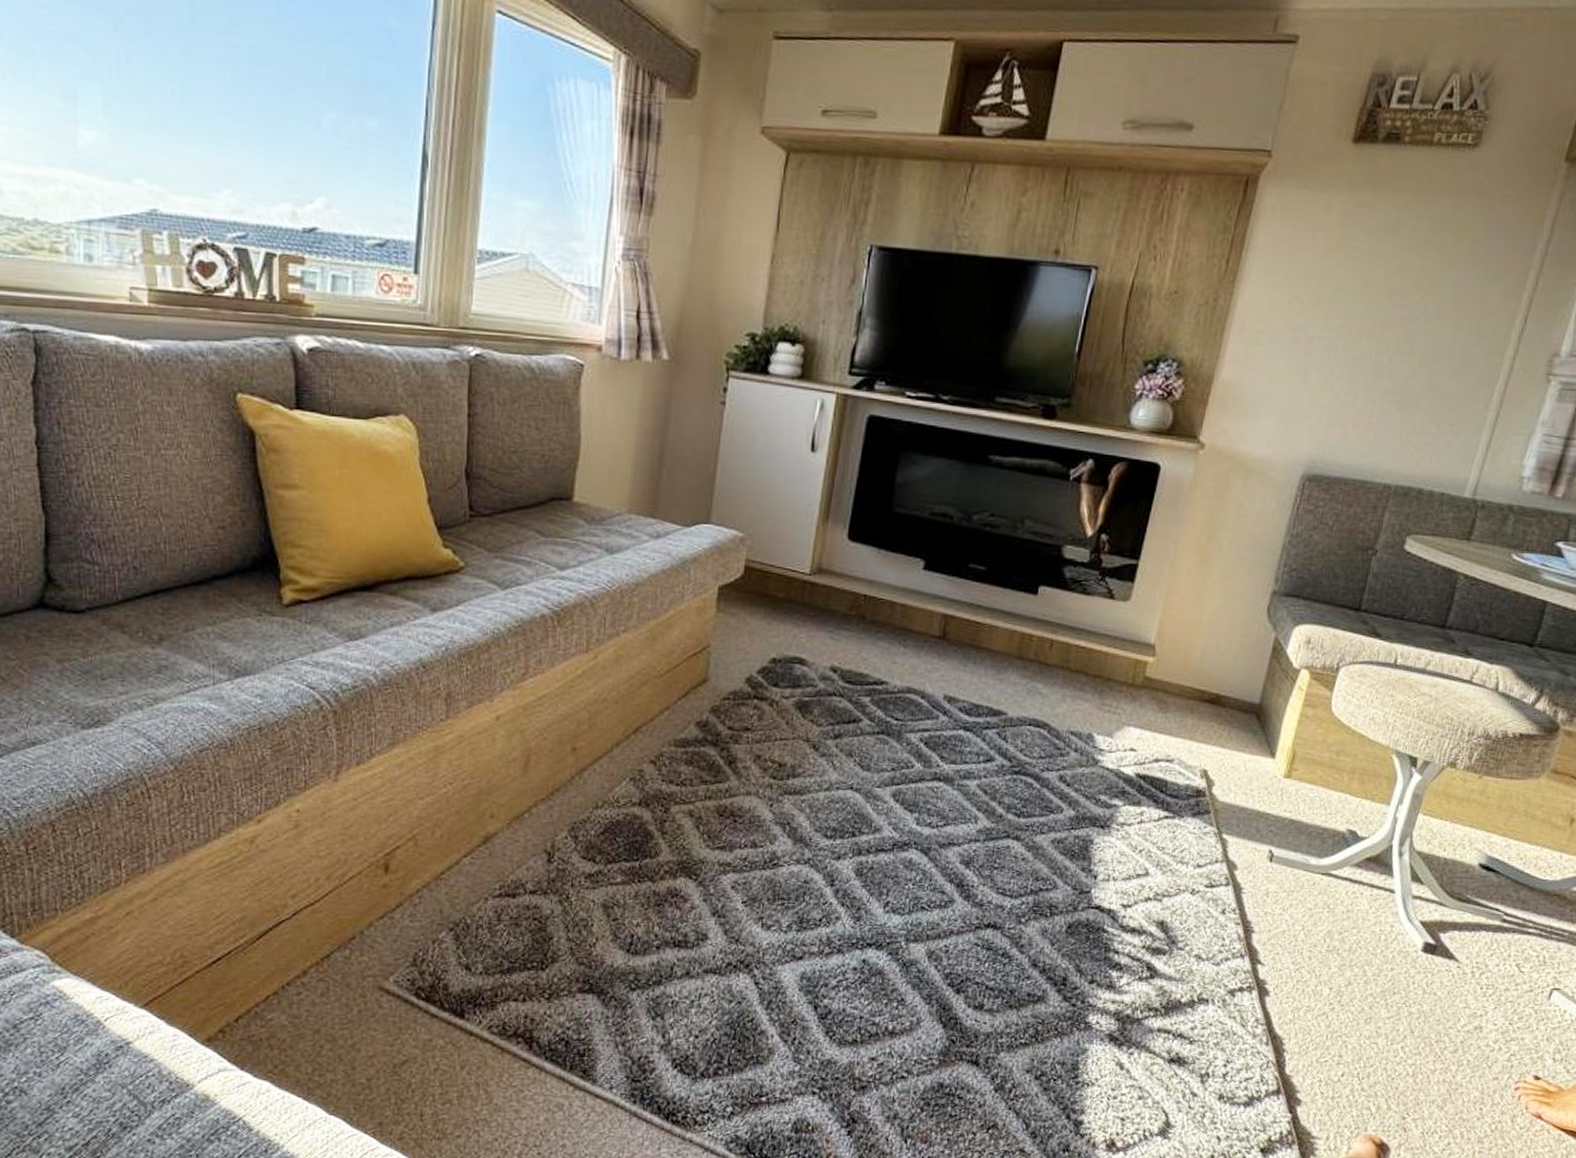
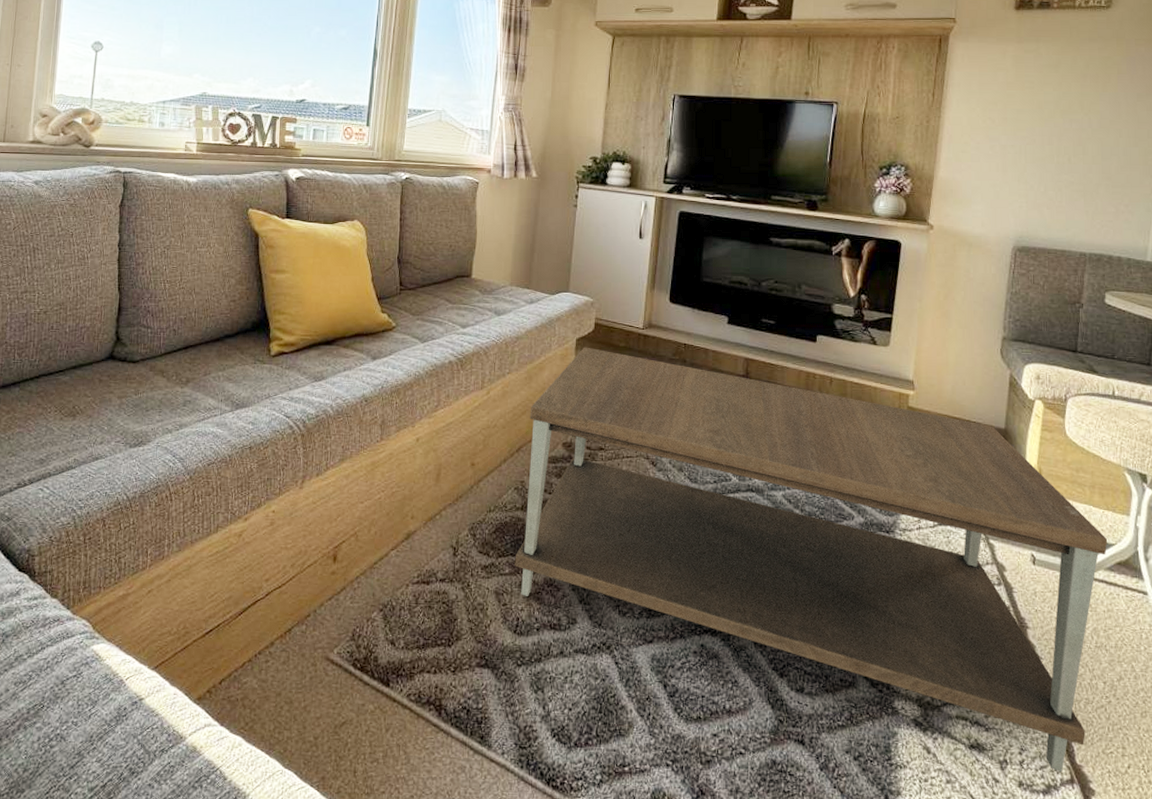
coffee table: none [629,597,1360,1082] -> present [515,347,1108,772]

